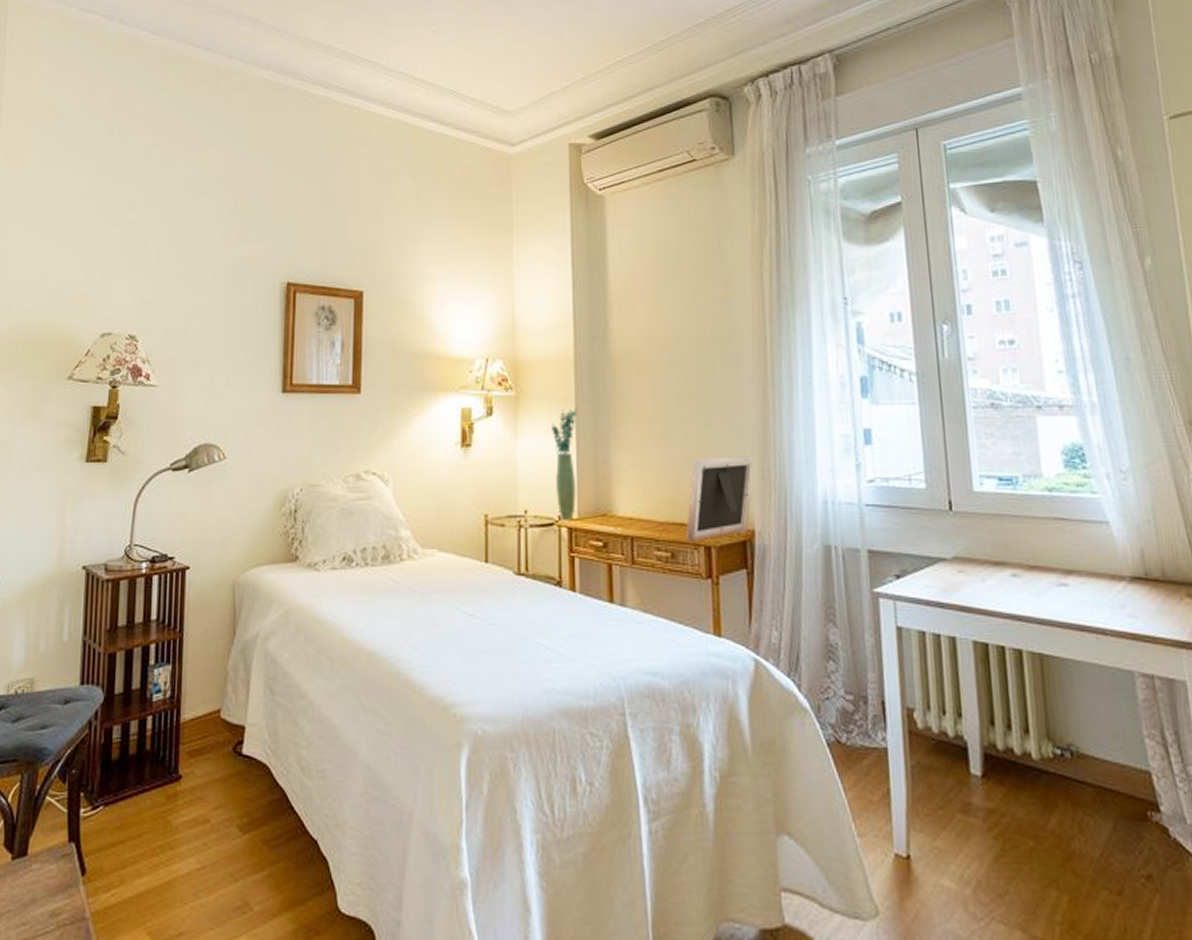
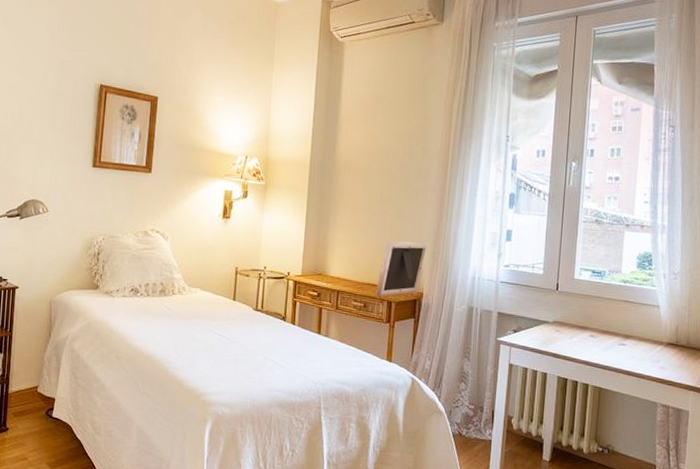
vase: present [551,407,577,519] -> none [288,197,308,275]

